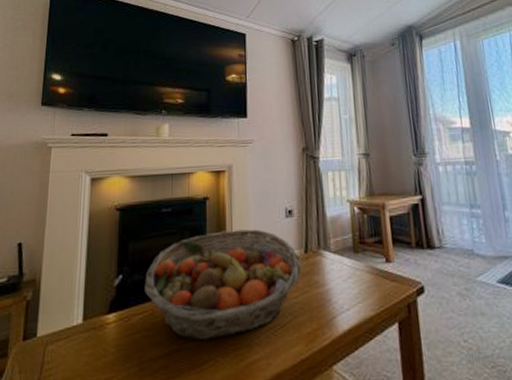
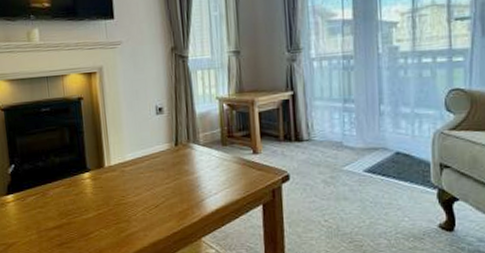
fruit basket: present [144,229,302,341] -> none [34,125,173,217]

